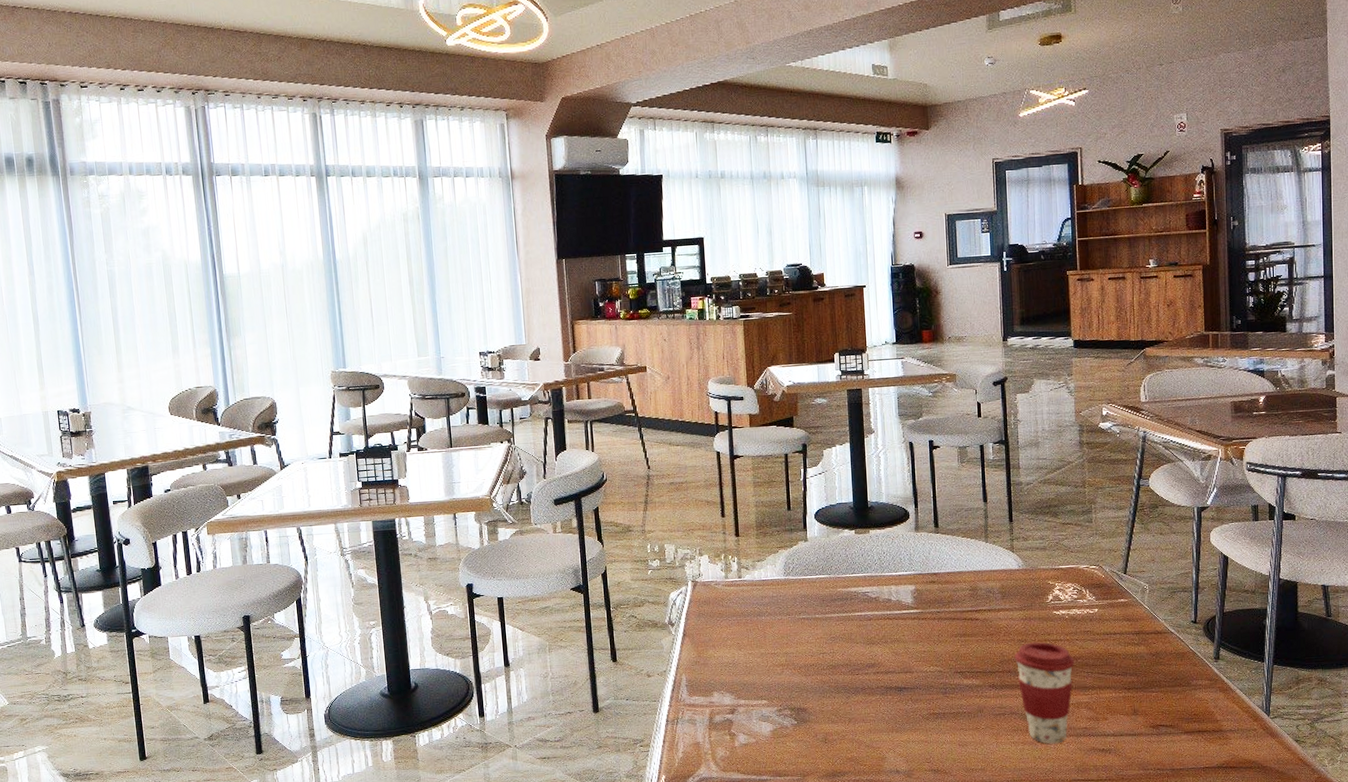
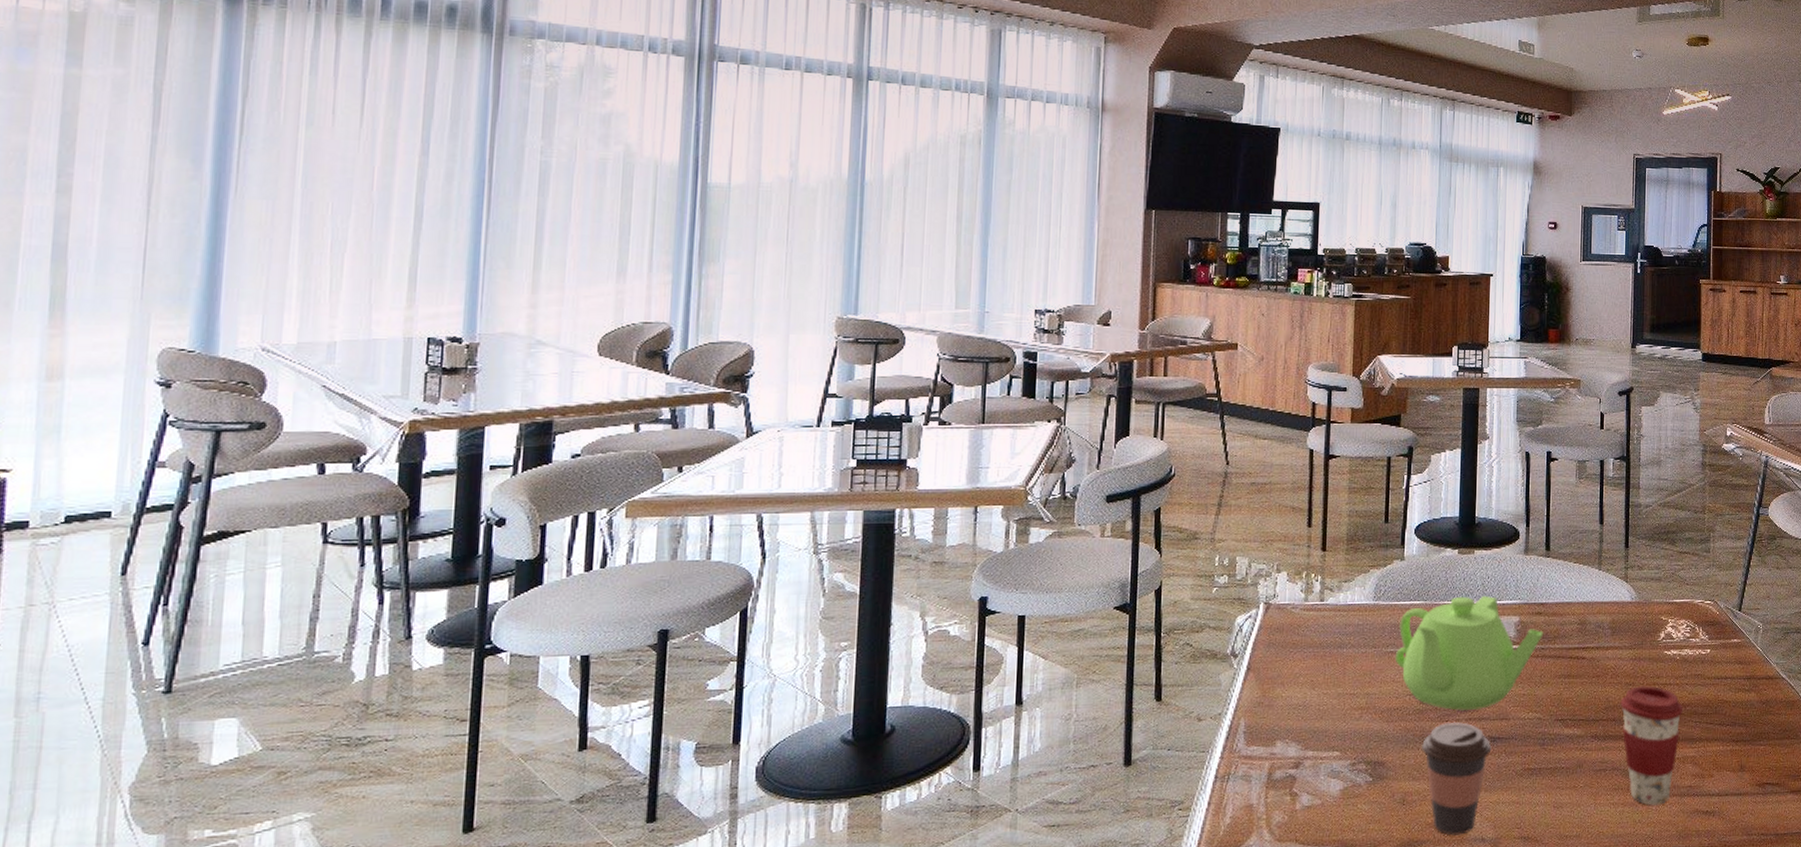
teapot: none [807,568,938,666] -> present [1395,595,1543,711]
coffee cup: none [837,675,899,768] -> present [1422,721,1492,836]

